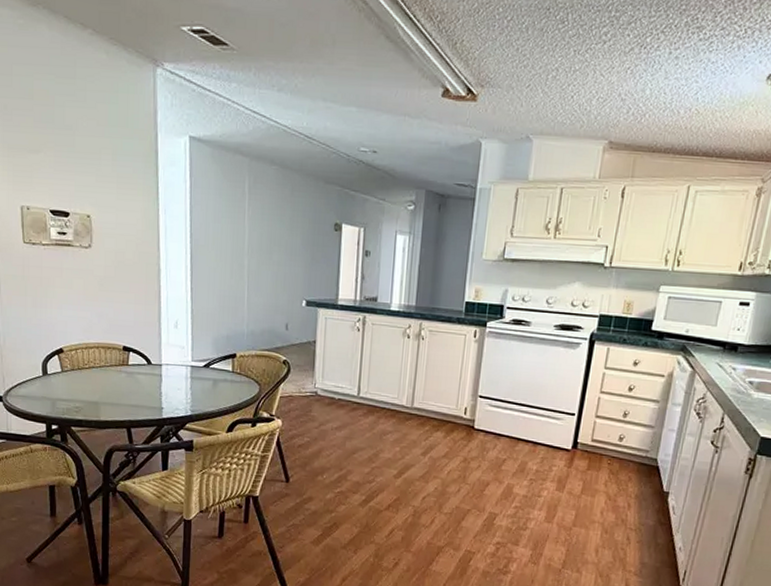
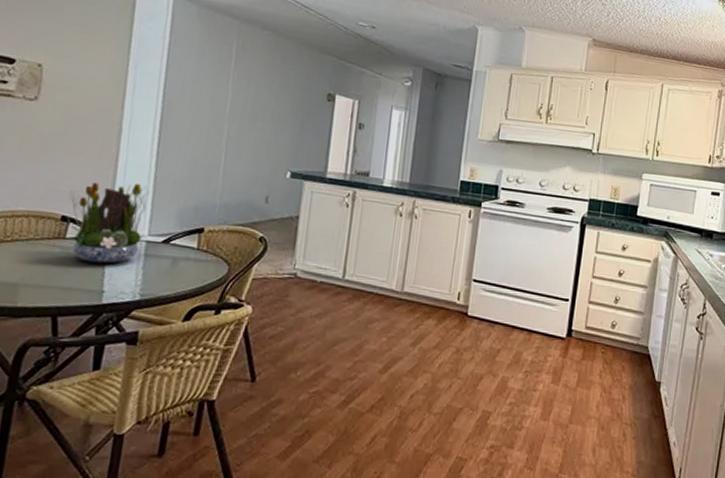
flower arrangement: none [126,317,189,385] -> present [67,182,150,264]

